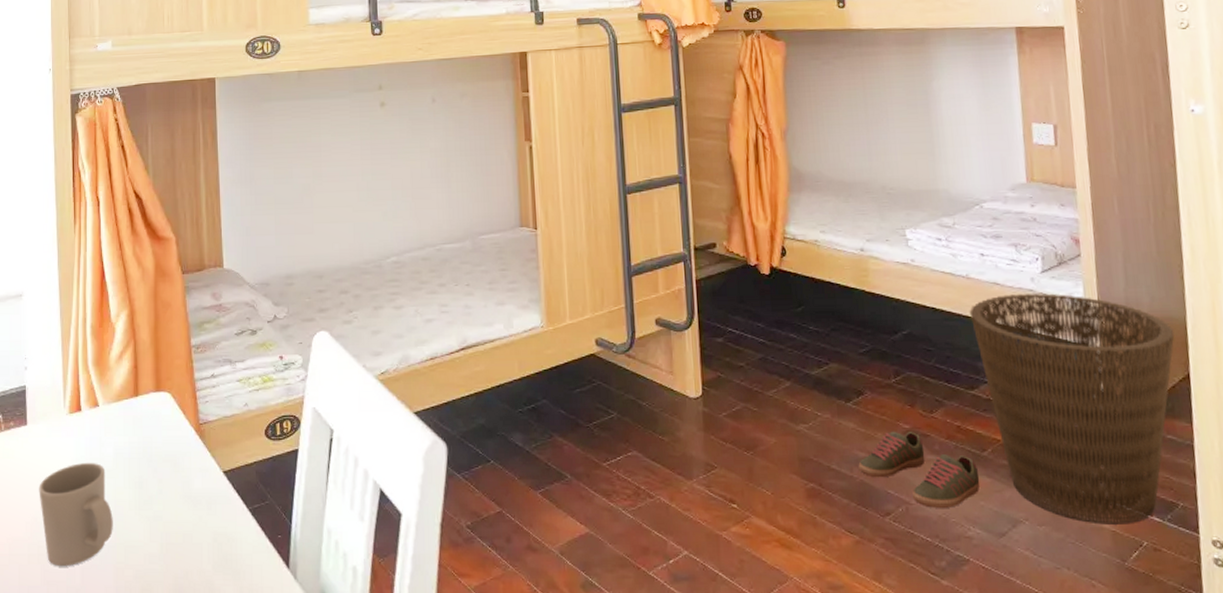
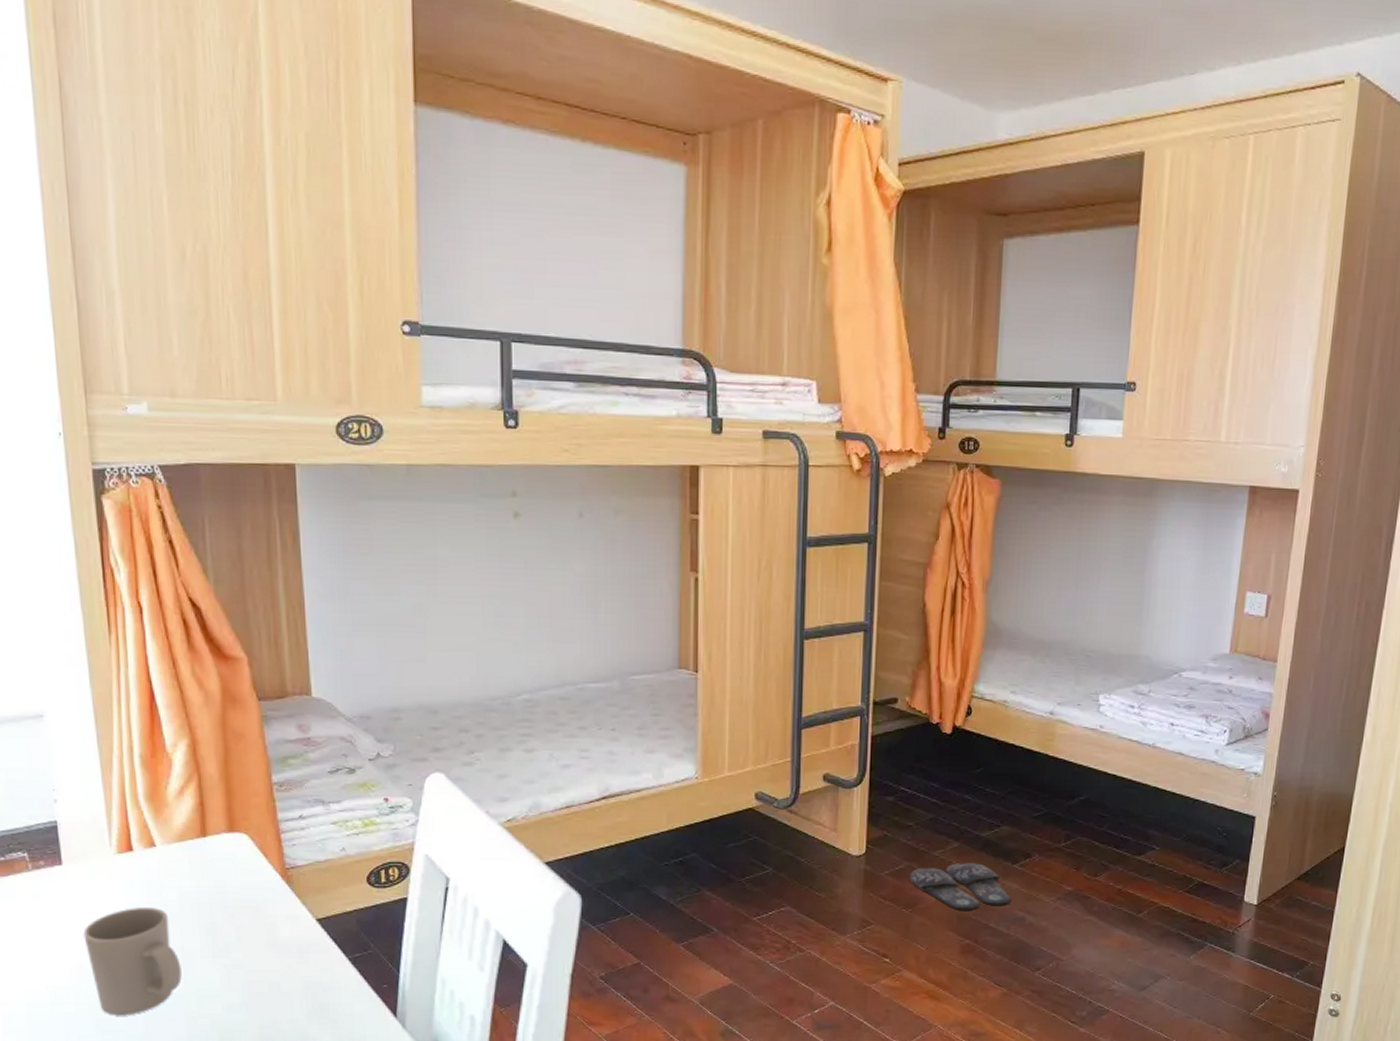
slippers: none [747,402,849,452] -> present [910,863,1011,910]
shoe: present [858,431,980,509] -> none [1016,892,1132,965]
basket: present [969,293,1175,525] -> none [1149,765,1340,980]

